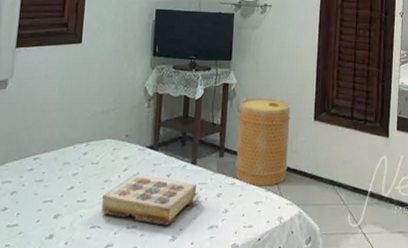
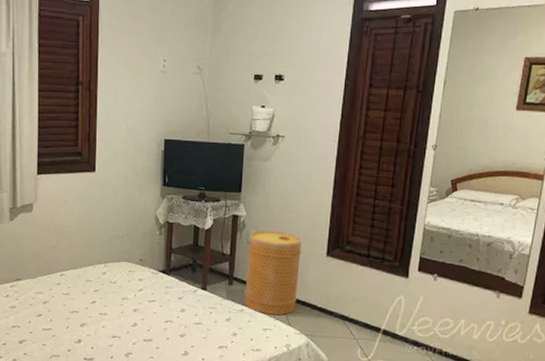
book: present [101,174,201,226] -> none [121,294,211,342]

